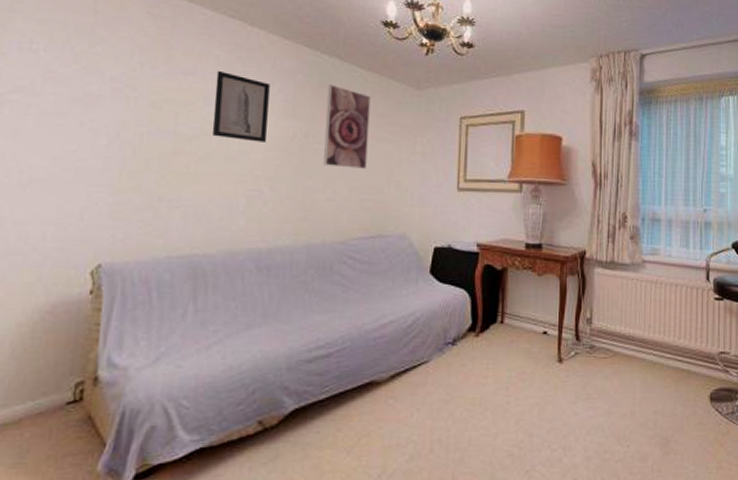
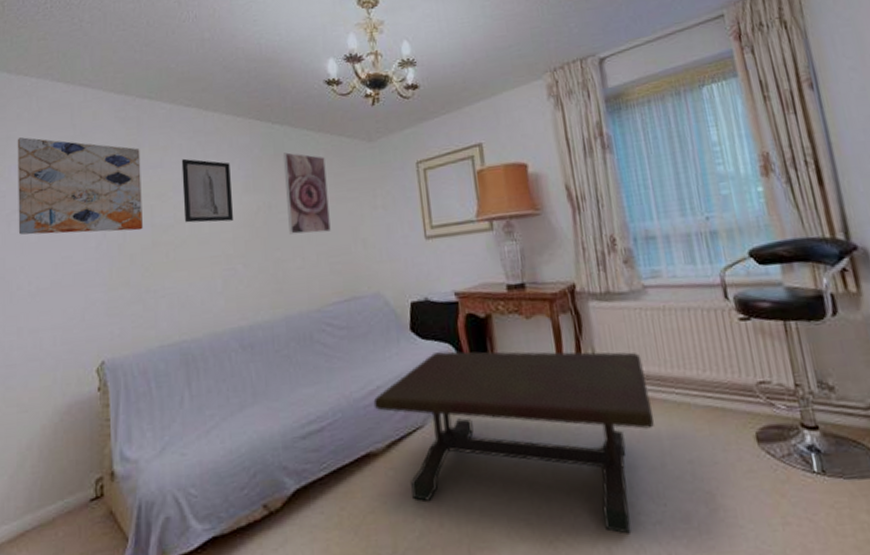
wall art: none [12,12,171,136] -> present [17,137,143,235]
coffee table: none [383,296,631,469] -> present [373,351,654,534]

